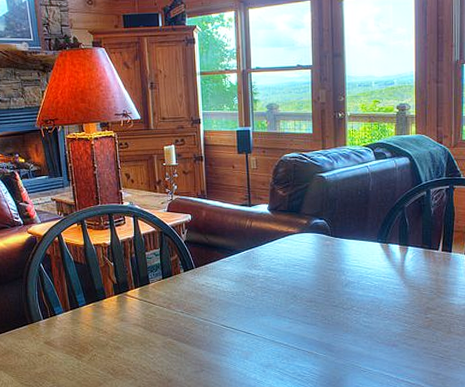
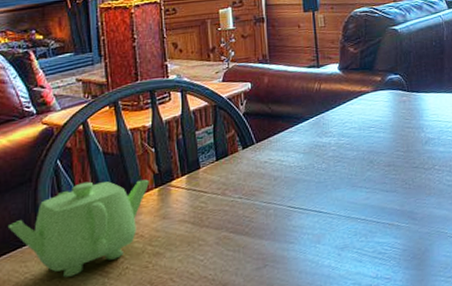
teapot: none [8,283,110,355] -> present [7,179,149,278]

